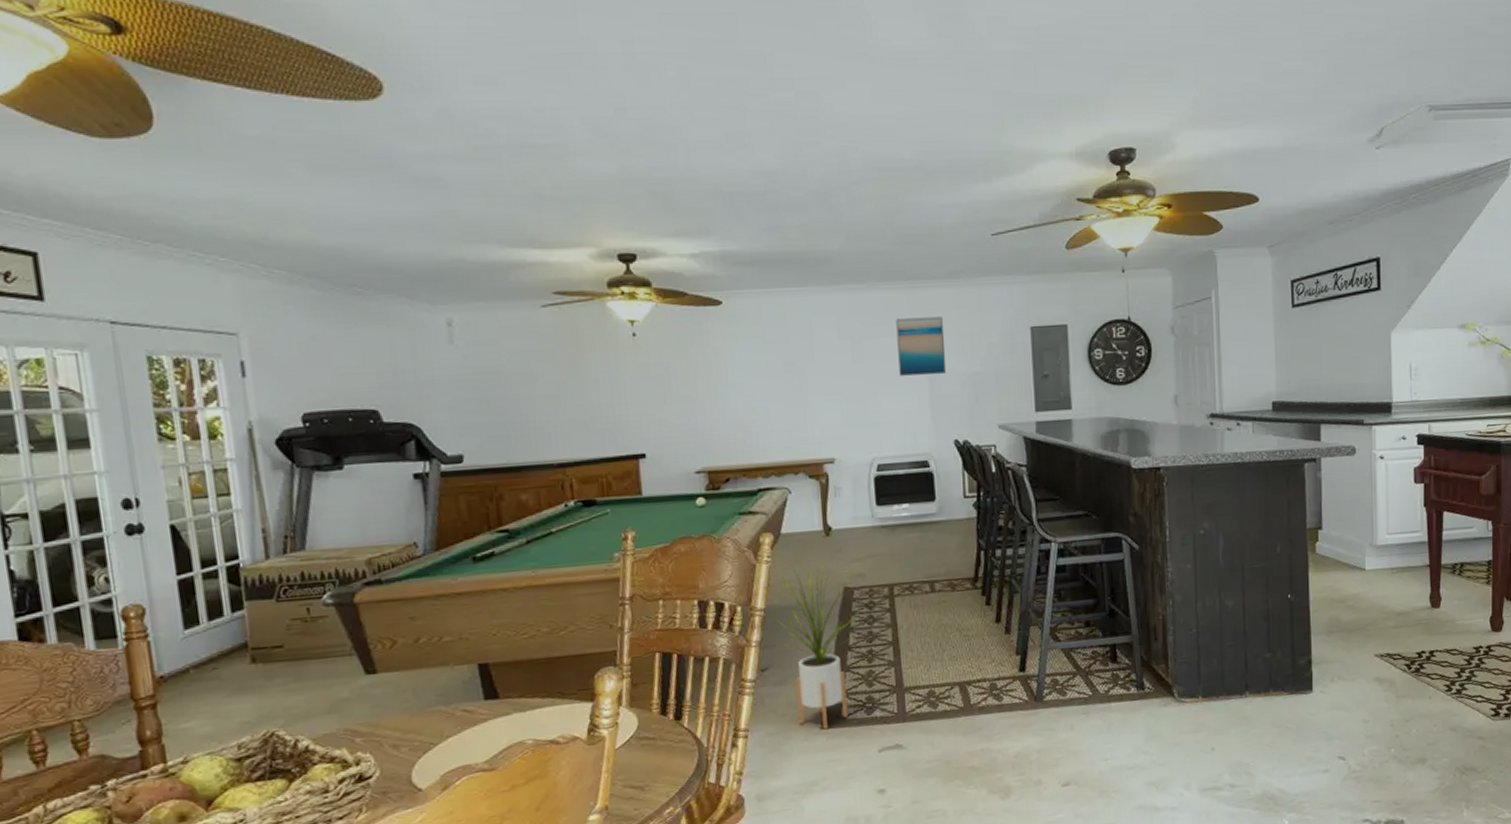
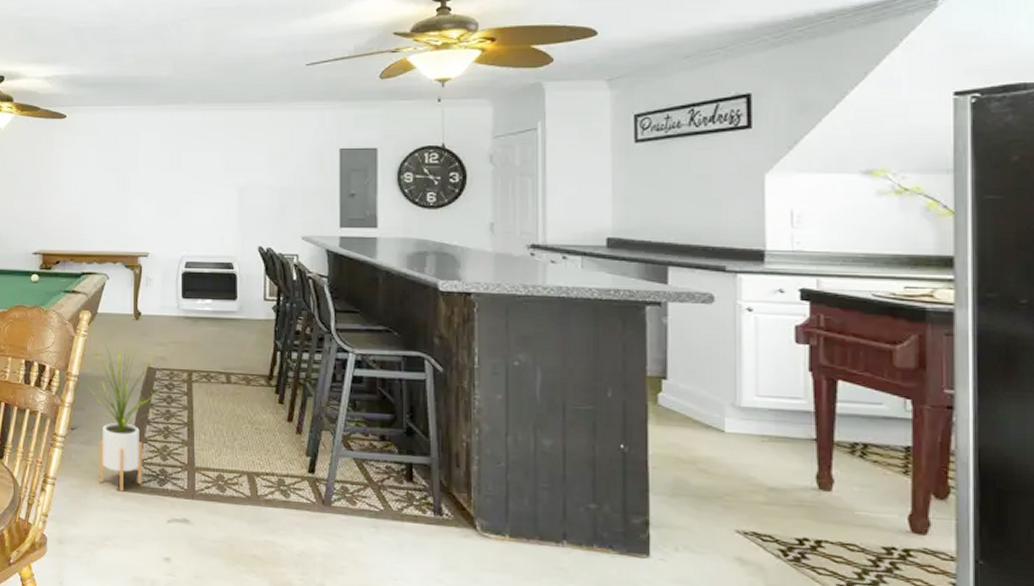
wall art: present [896,316,947,376] -> none [212,135,256,187]

